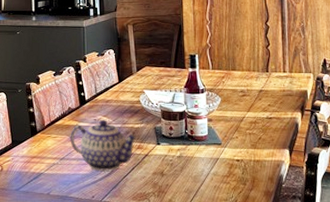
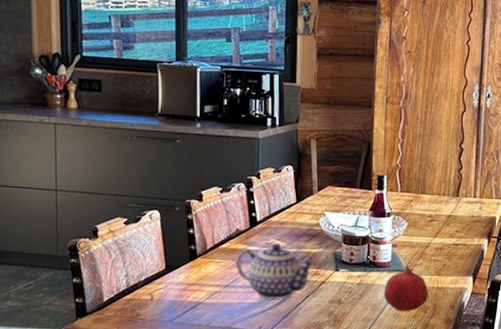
fruit: none [203,139,247,183] -> present [384,265,429,311]

